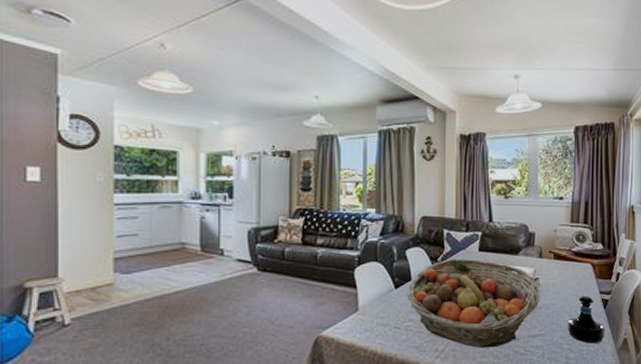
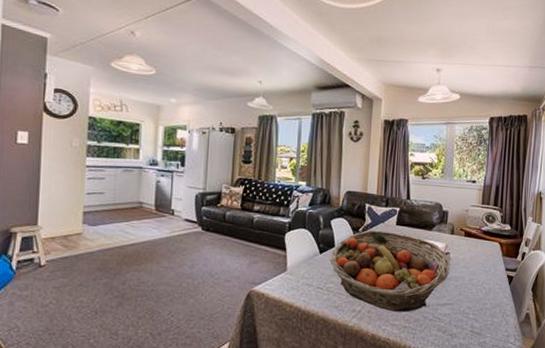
tequila bottle: present [567,295,605,344] -> none [474,271,509,315]

